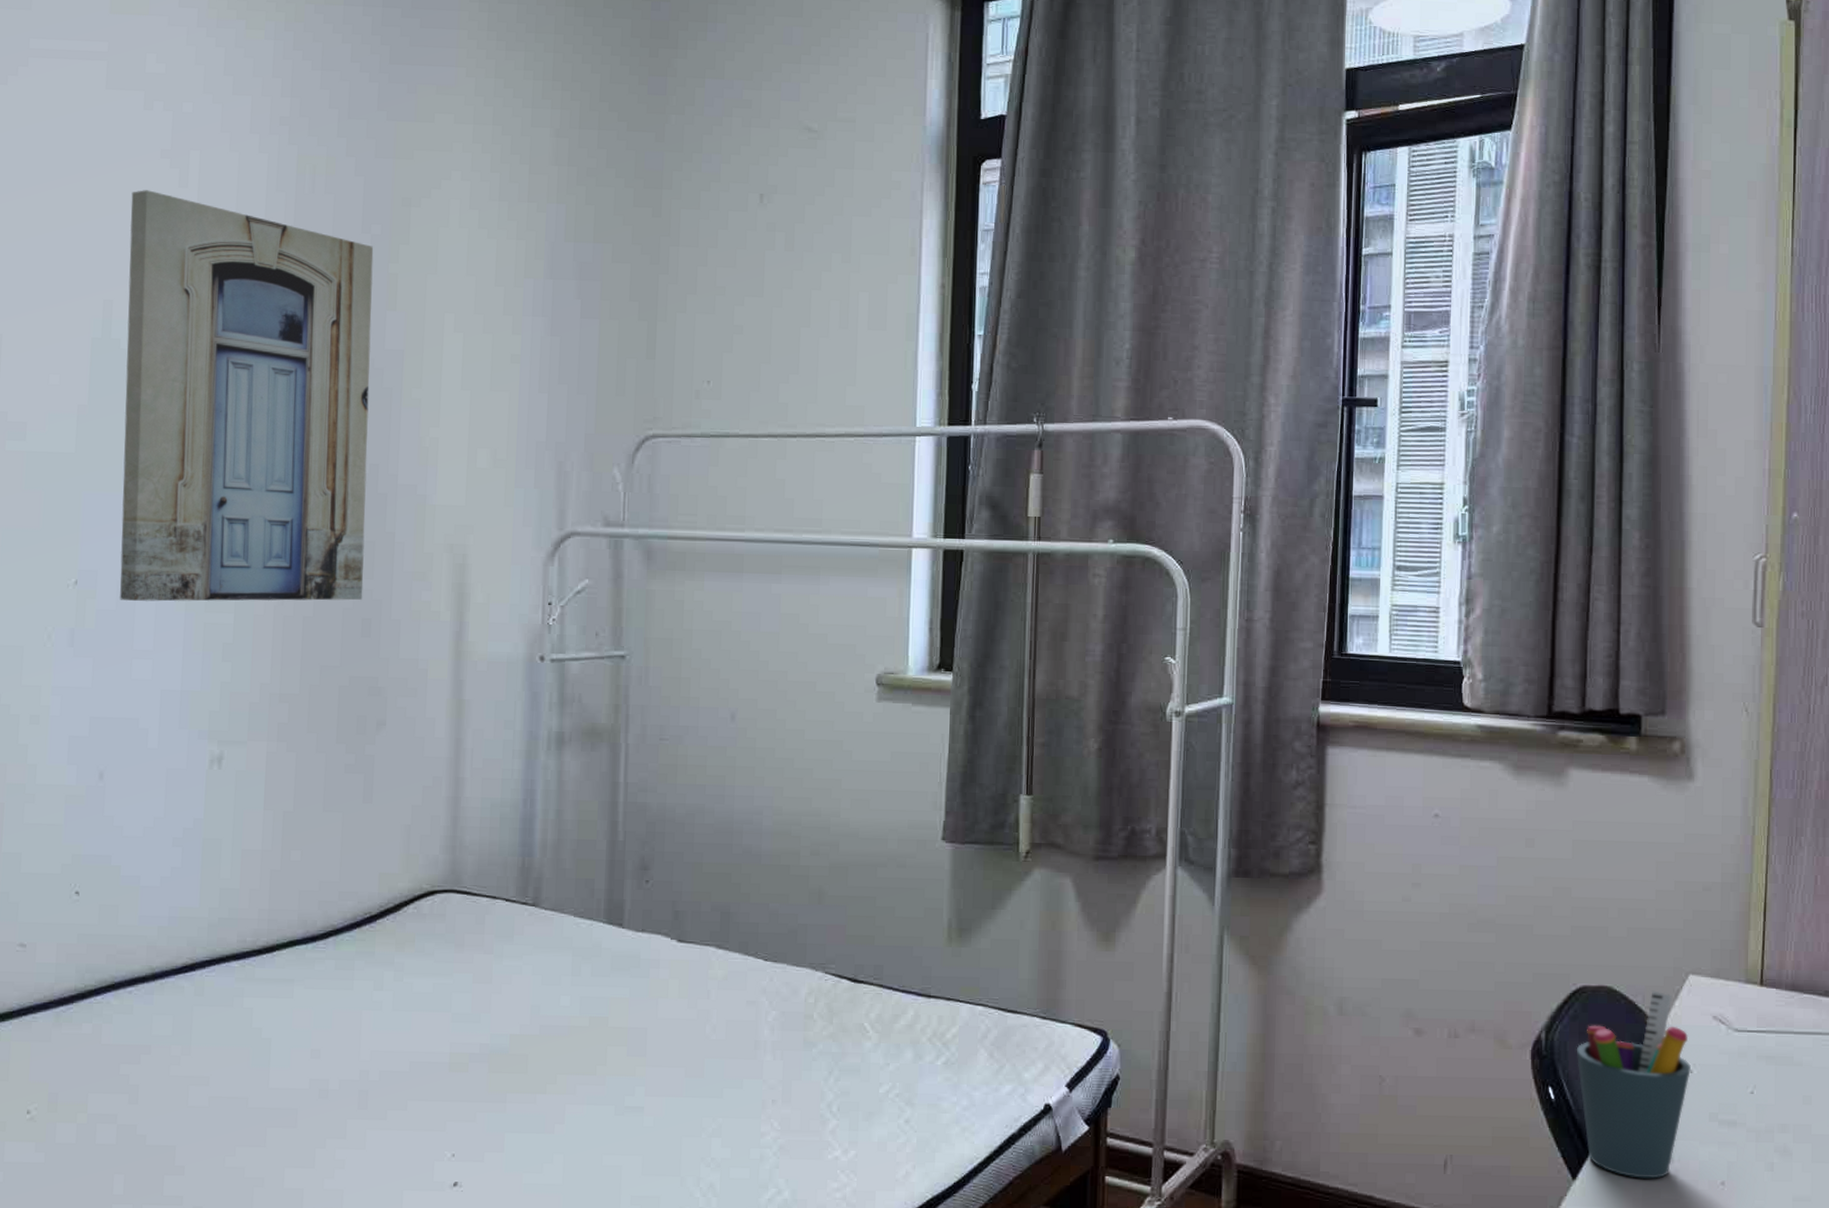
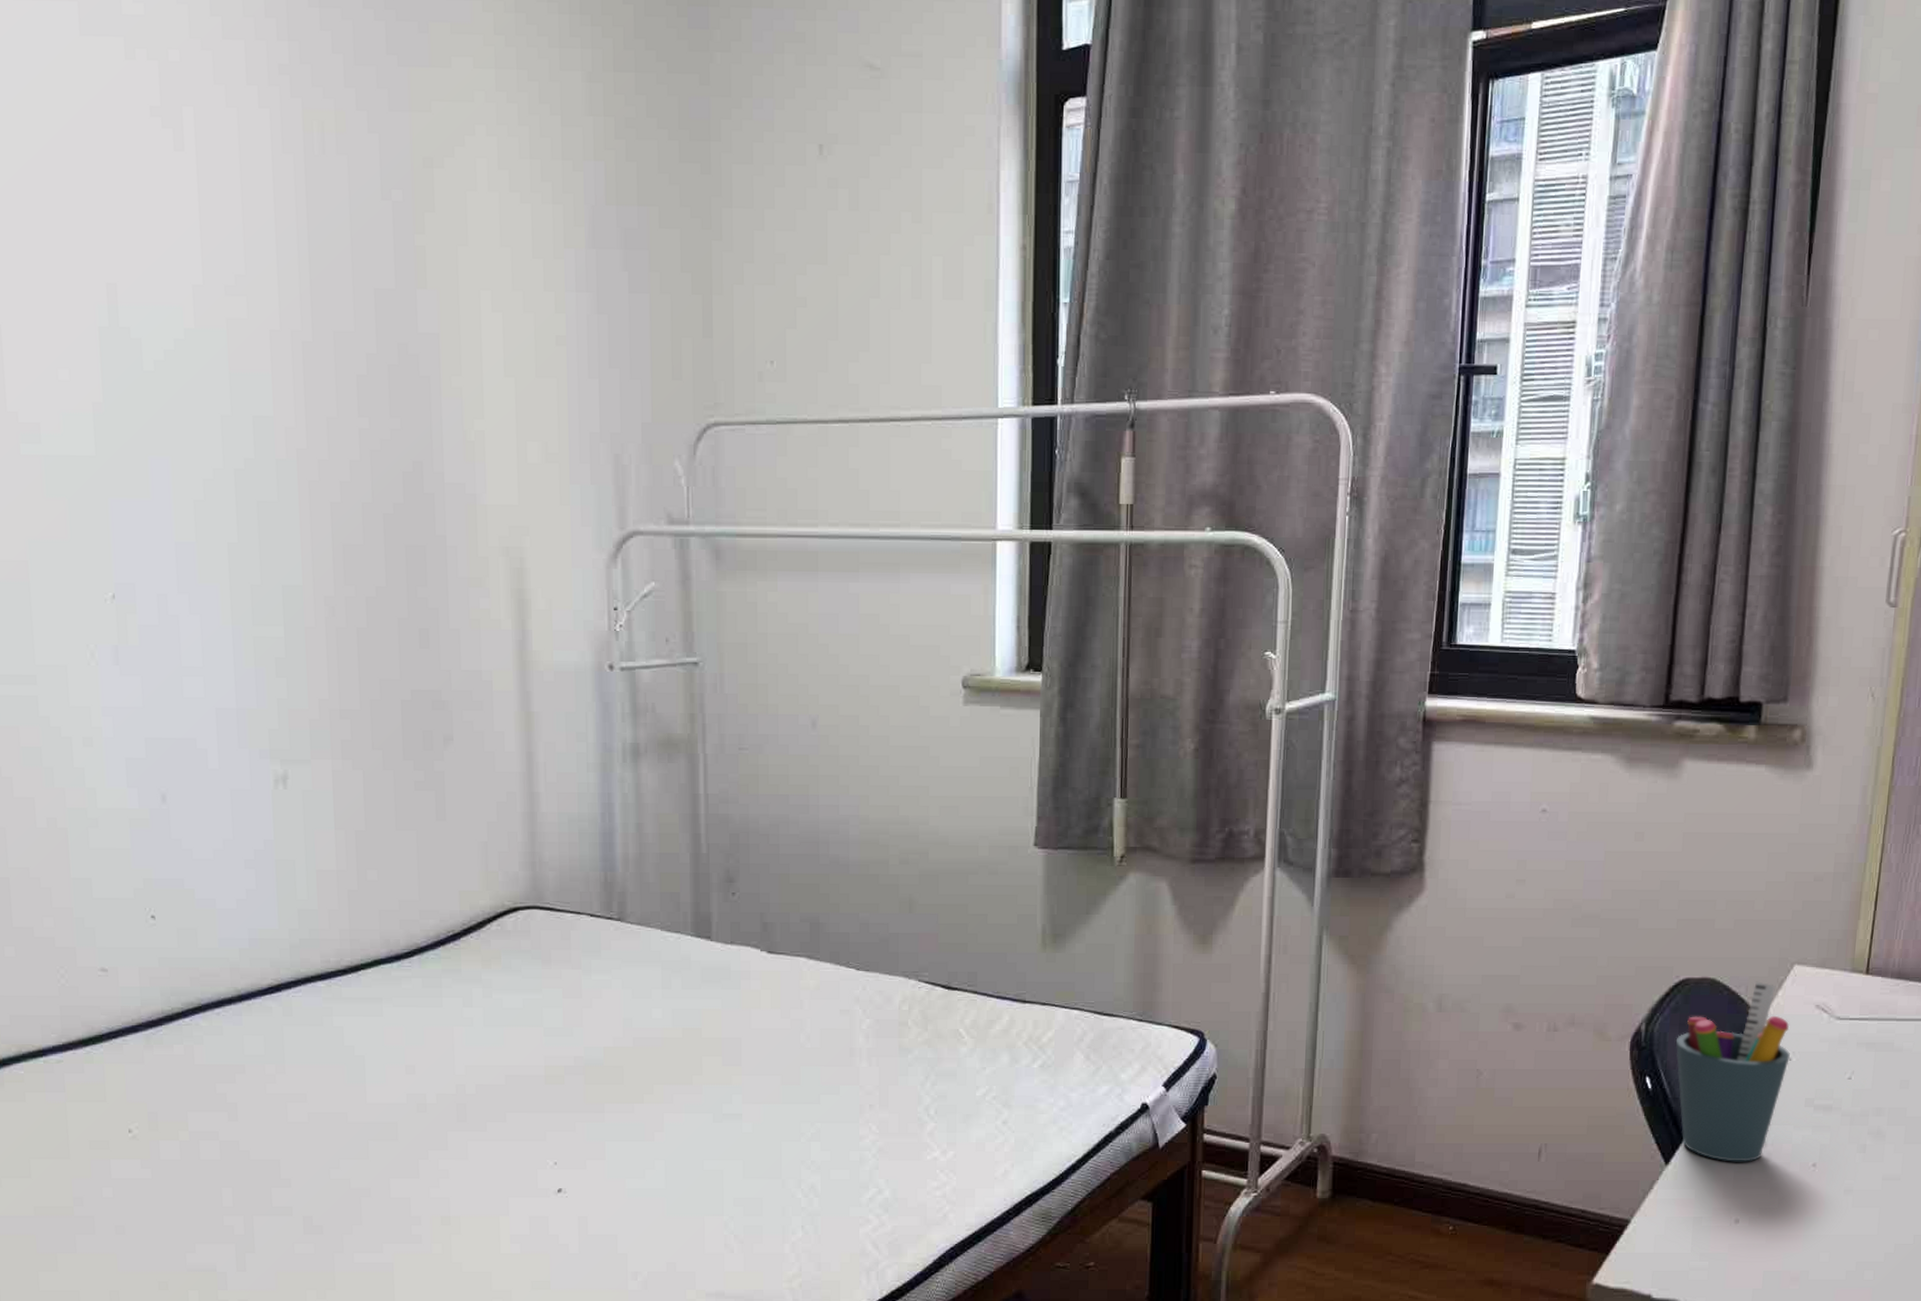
wall art: present [120,190,374,602] -> none [123,155,418,615]

